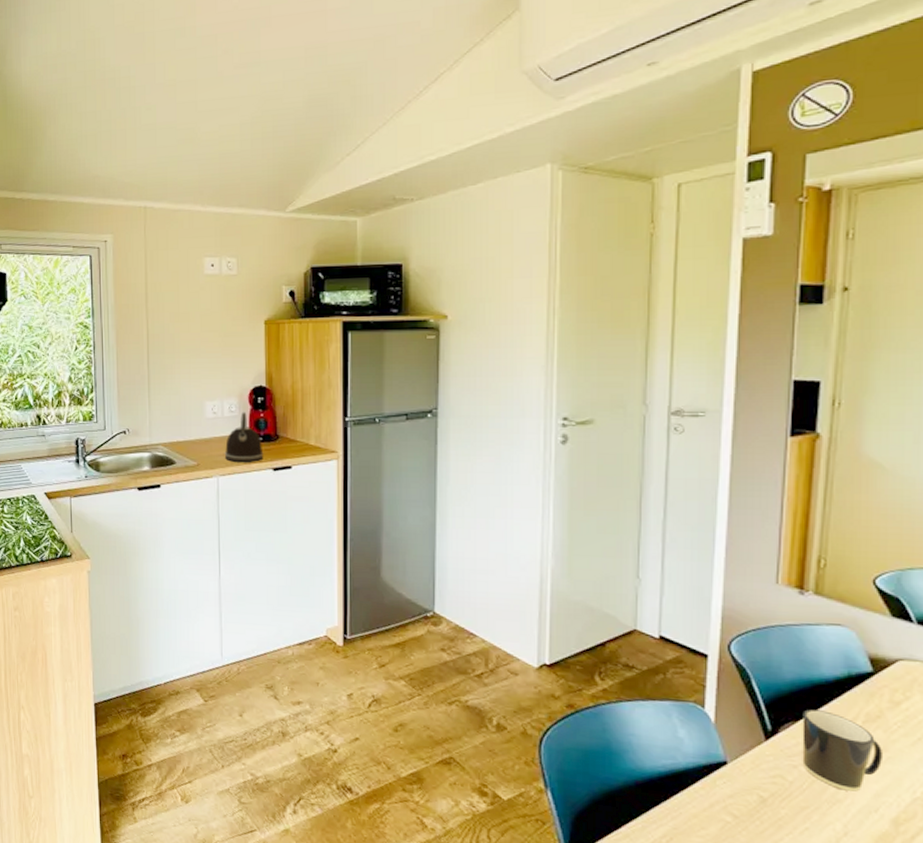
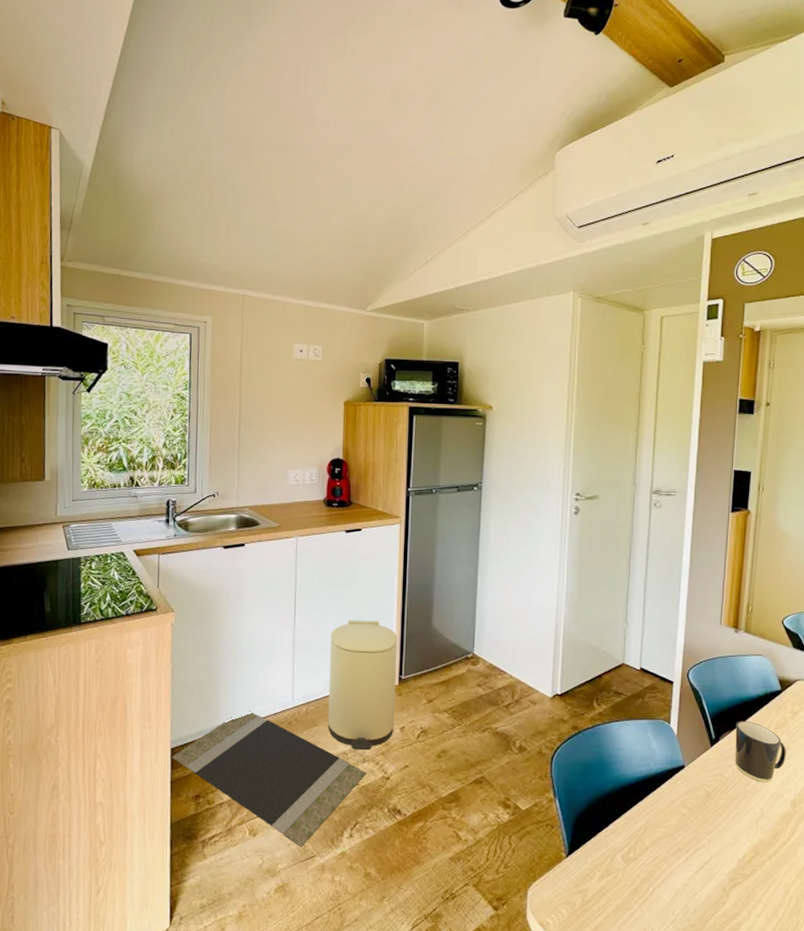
doormat: none [95,667,310,819] -> present [172,711,366,847]
kettle: present [224,412,264,462] -> none [303,481,338,525]
pedal bin: none [261,570,341,719] -> present [328,619,398,751]

